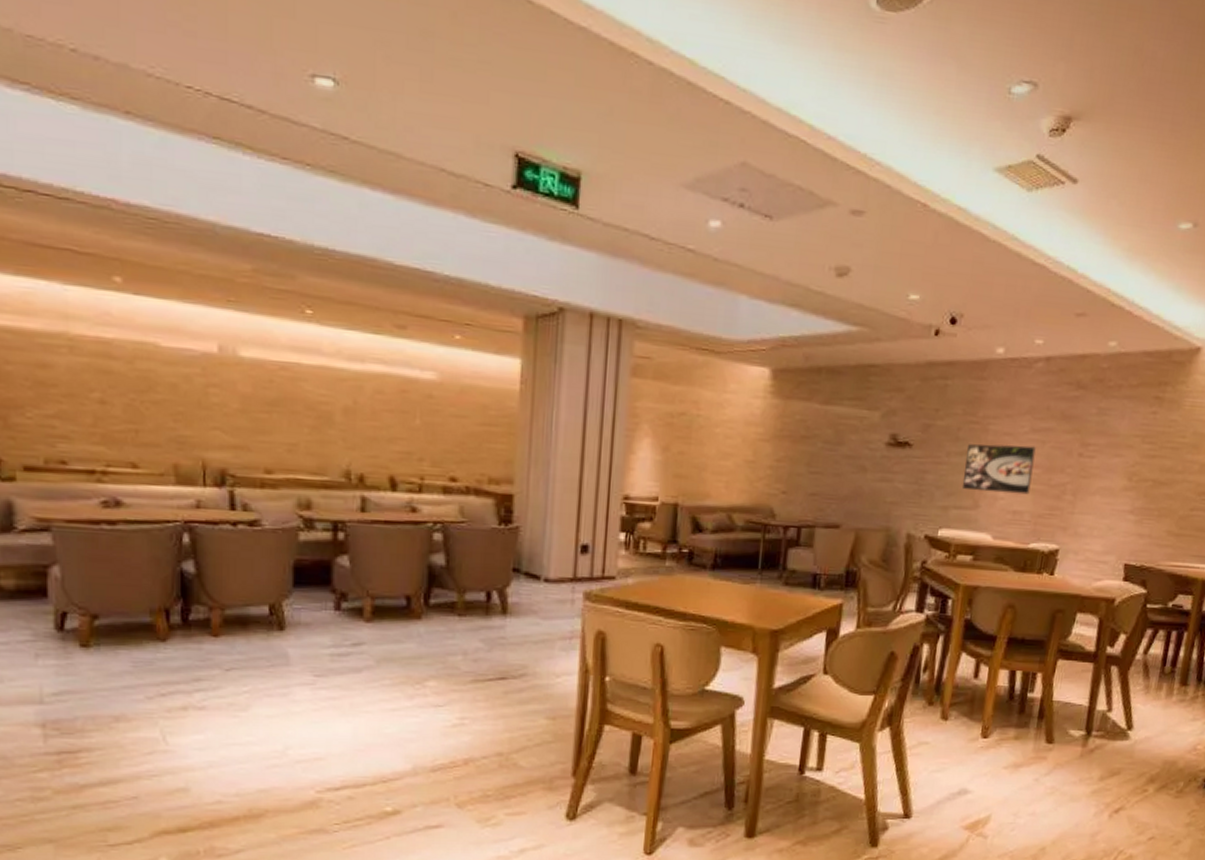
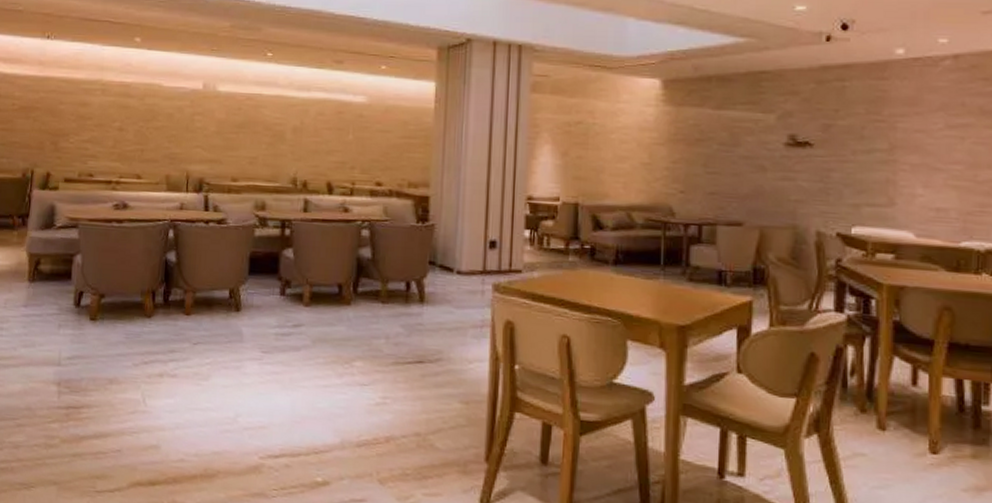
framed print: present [962,444,1036,495] -> none [873,141,954,192]

